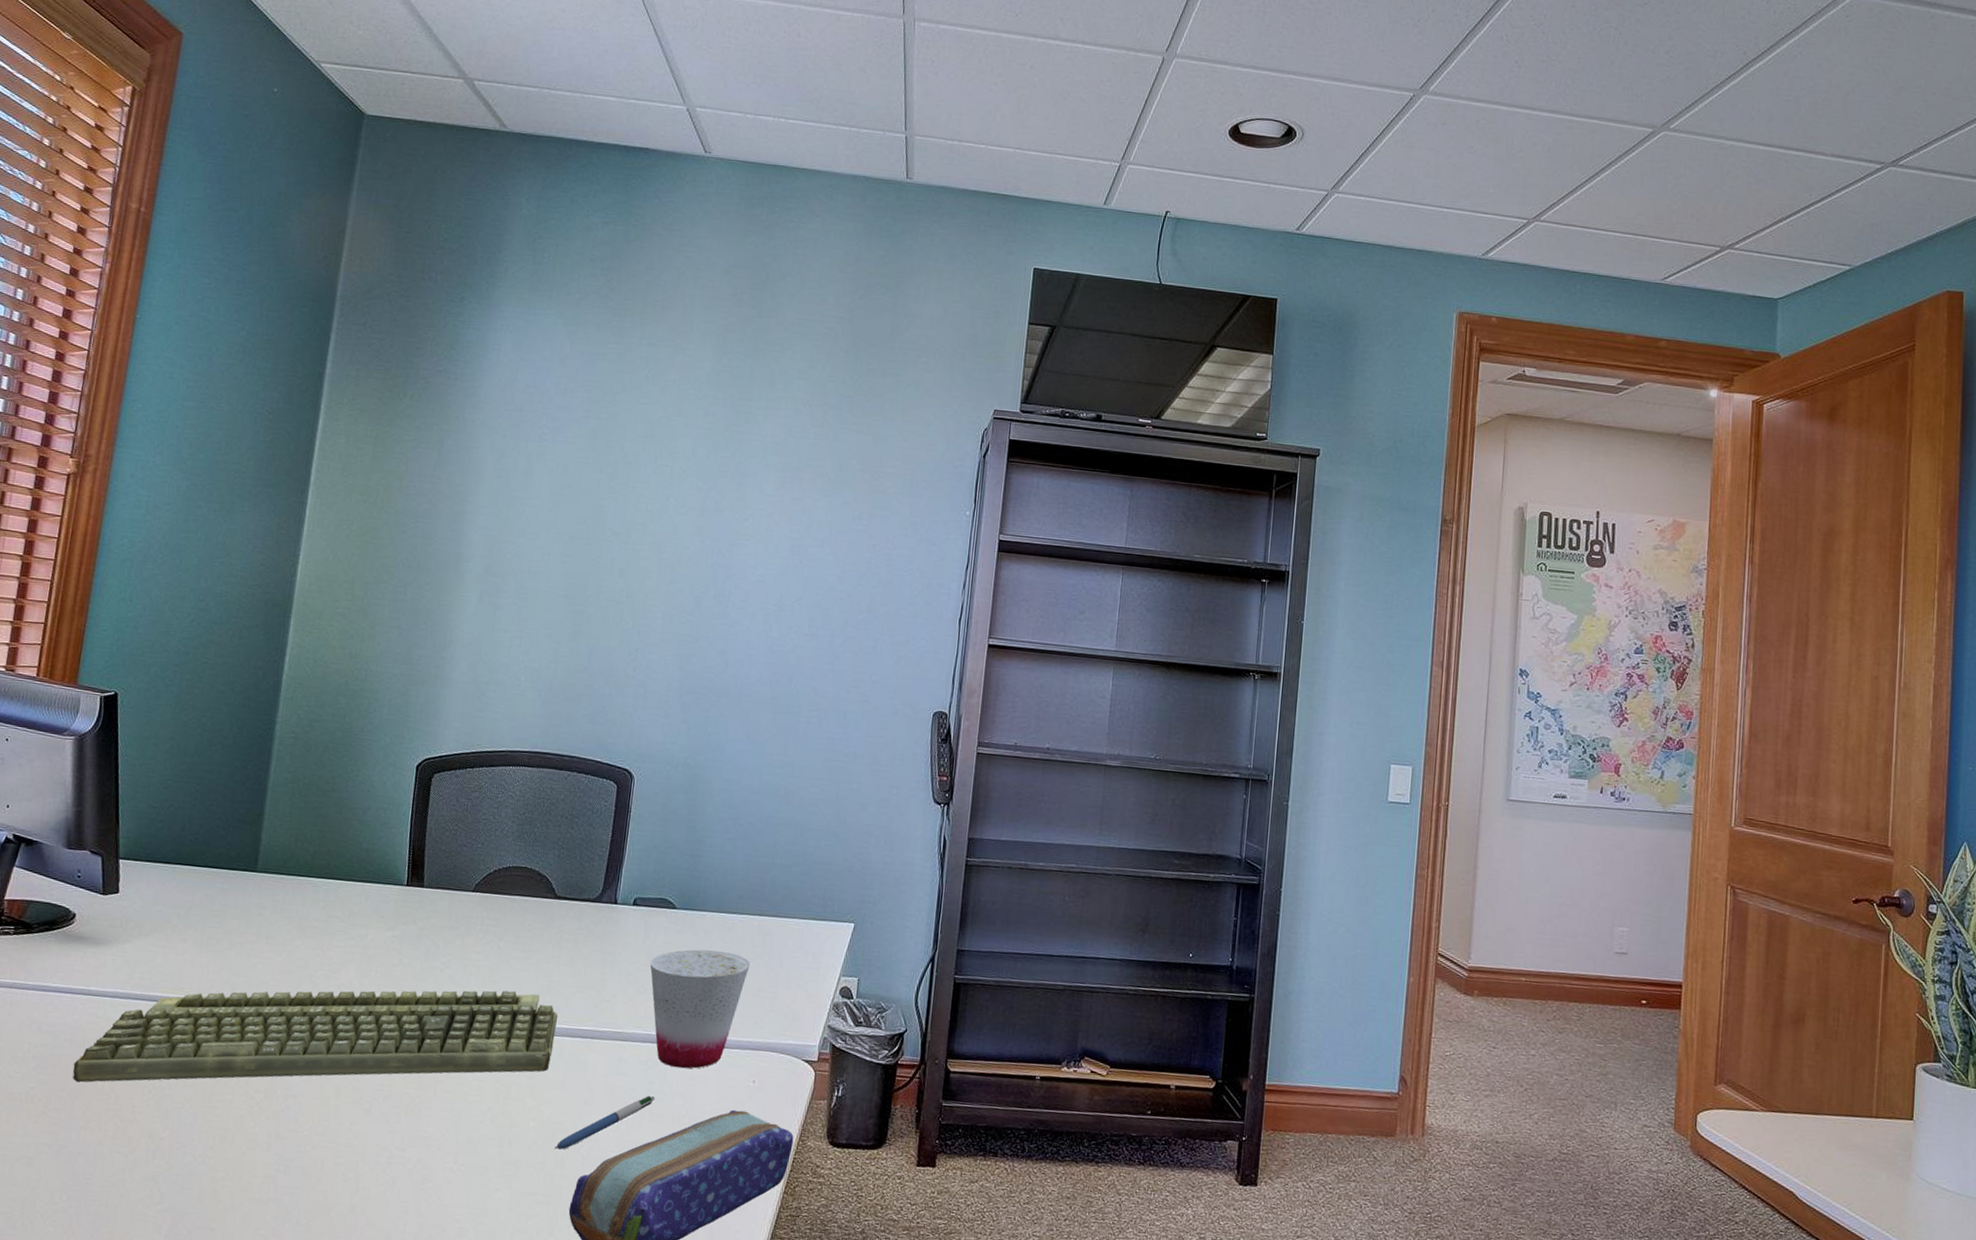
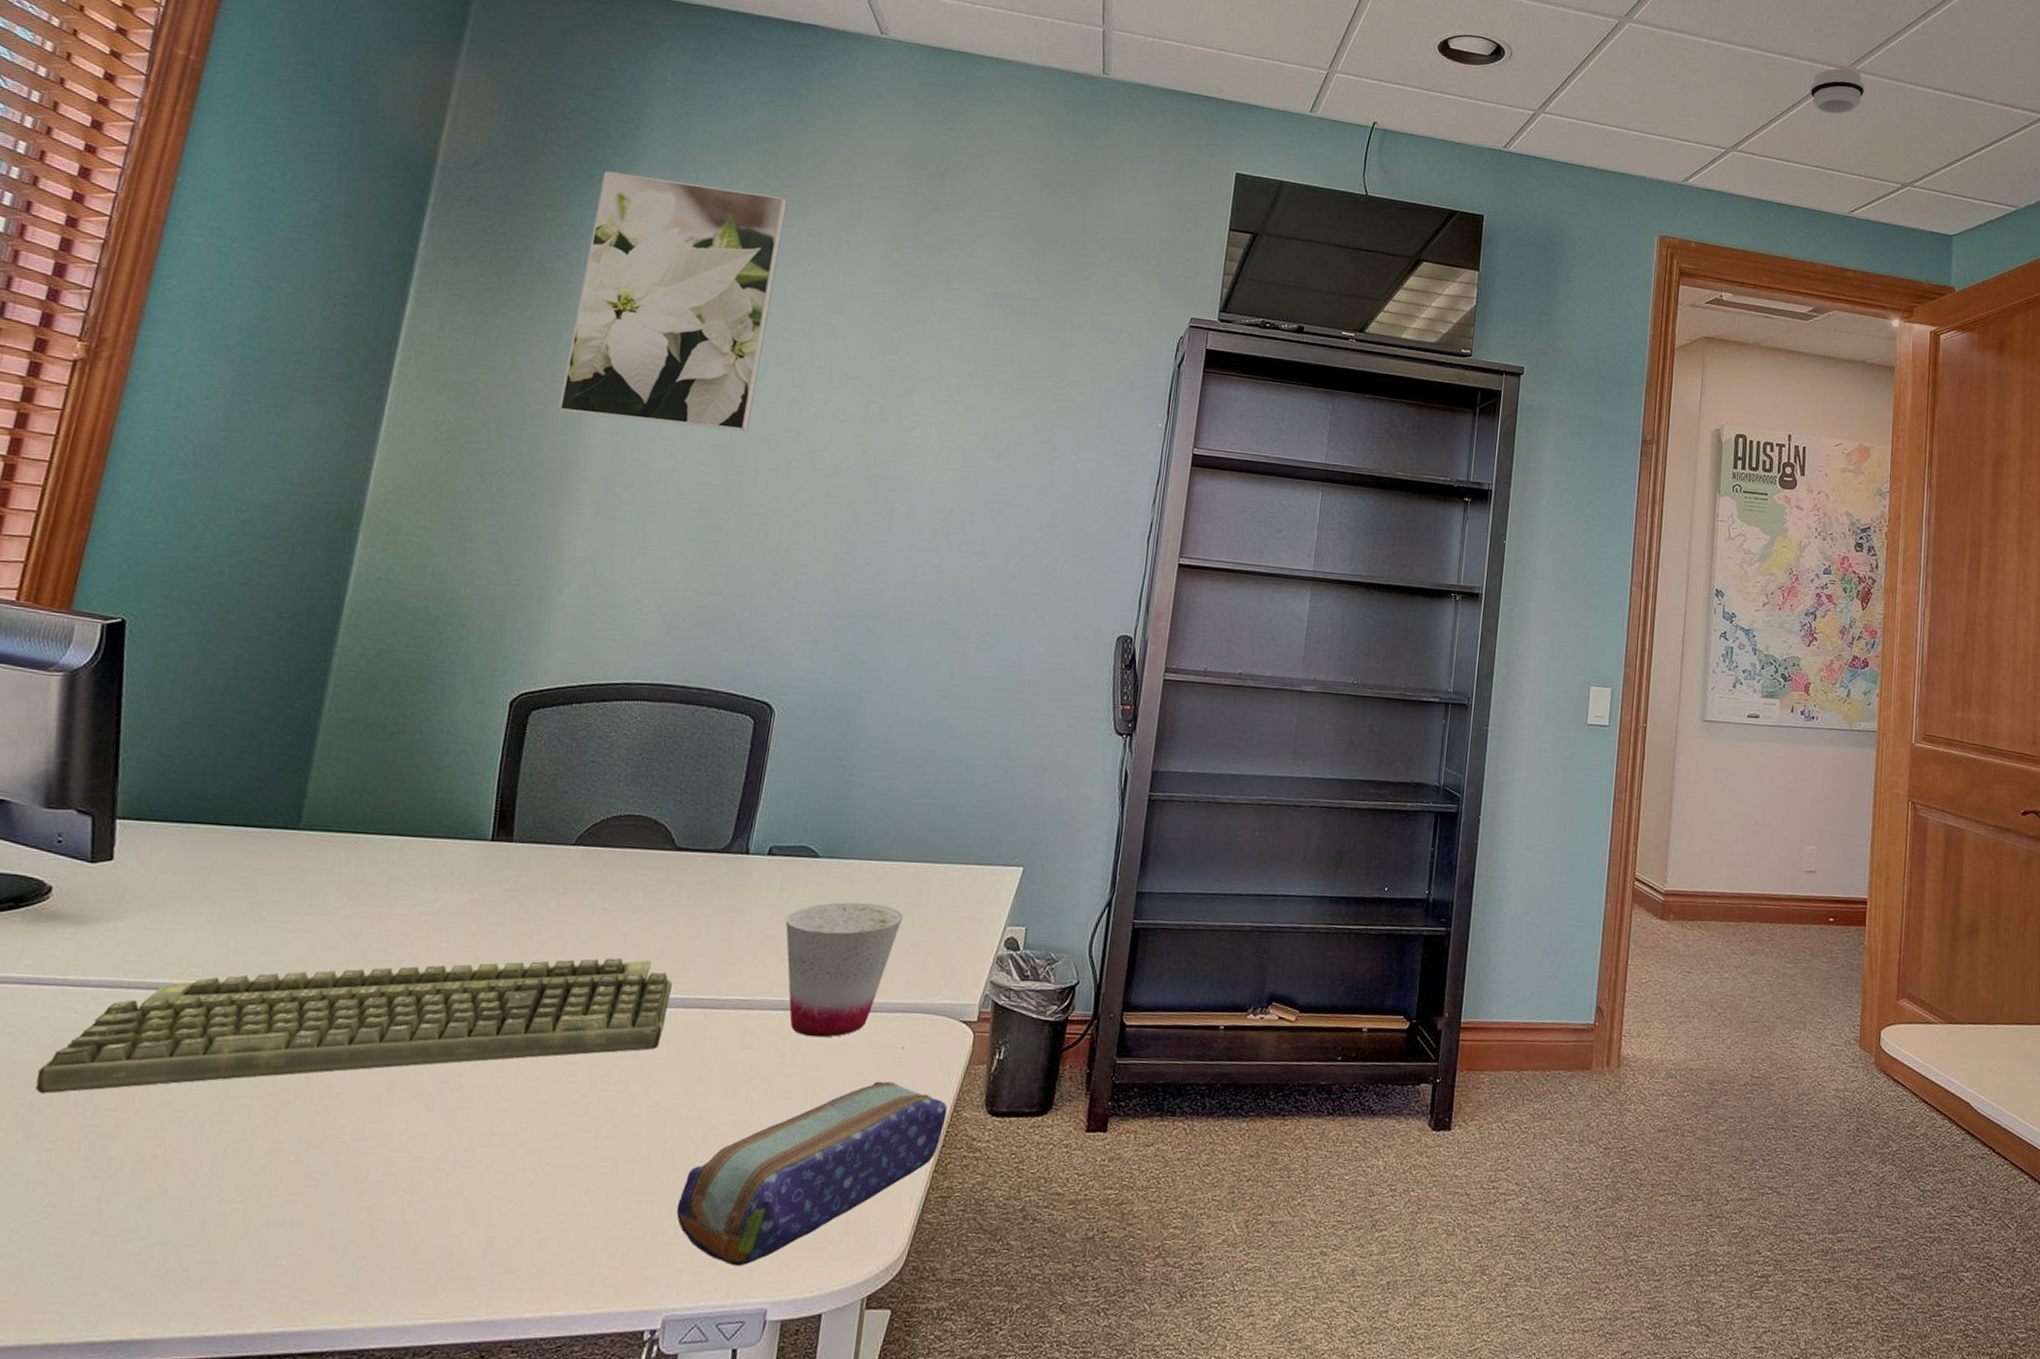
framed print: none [445,293,629,526] -> present [558,171,788,432]
pen: present [555,1095,656,1150] -> none [662,1070,787,1139]
smoke detector: none [1619,128,1679,177] -> present [1810,68,1865,114]

